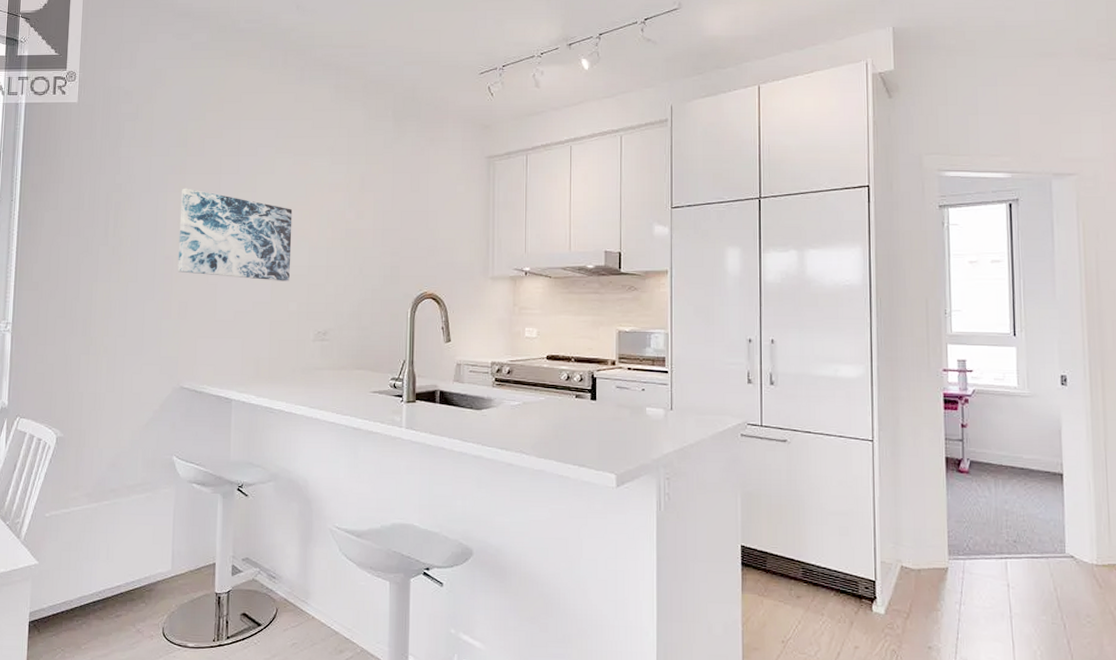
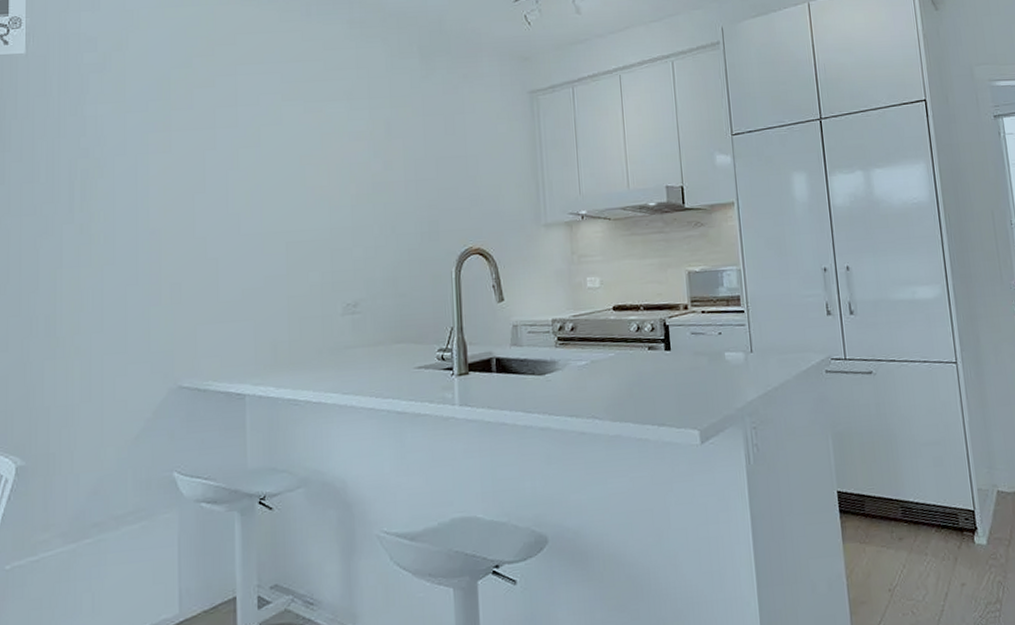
wall art: present [177,188,293,281] -> none [166,147,309,250]

